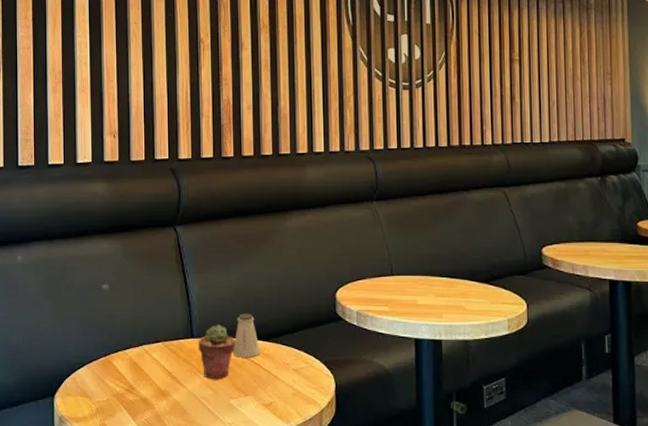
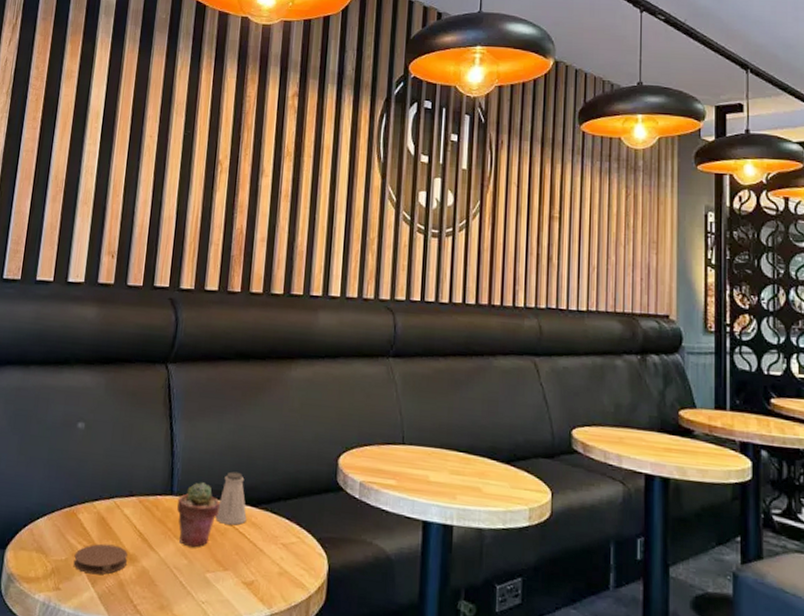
coaster: none [114,384,160,410] -> present [73,543,128,575]

